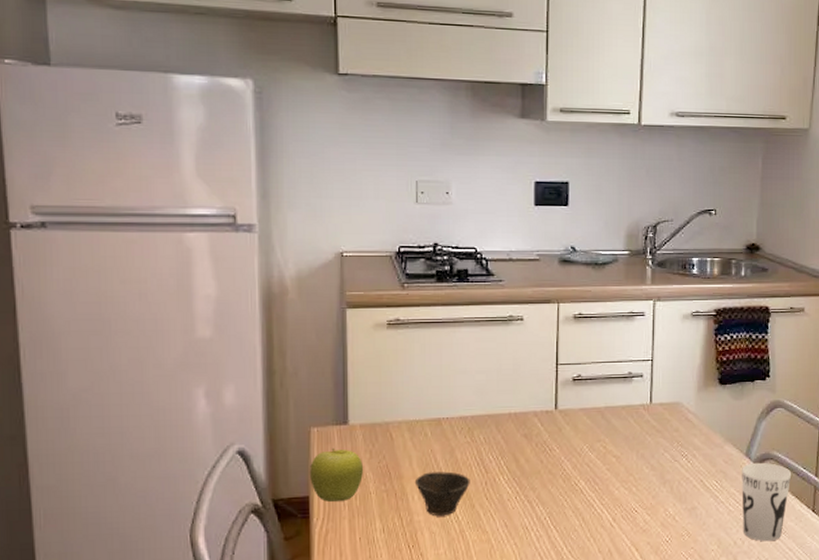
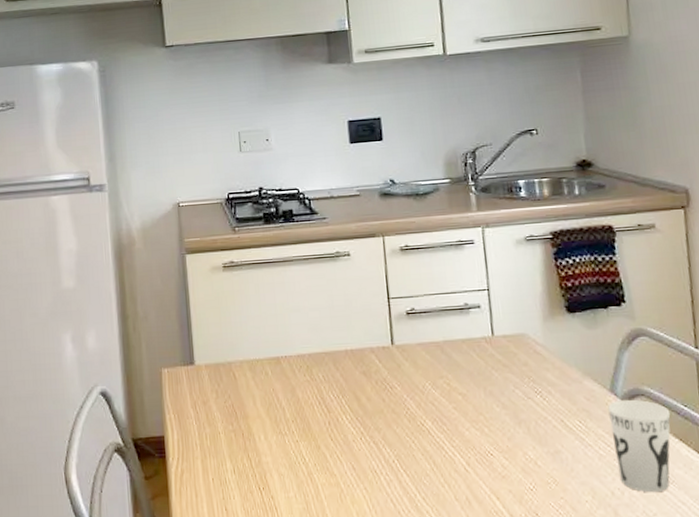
fruit: present [310,447,364,502] -> none [163,388,212,441]
cup: present [414,471,470,517] -> none [259,411,314,458]

